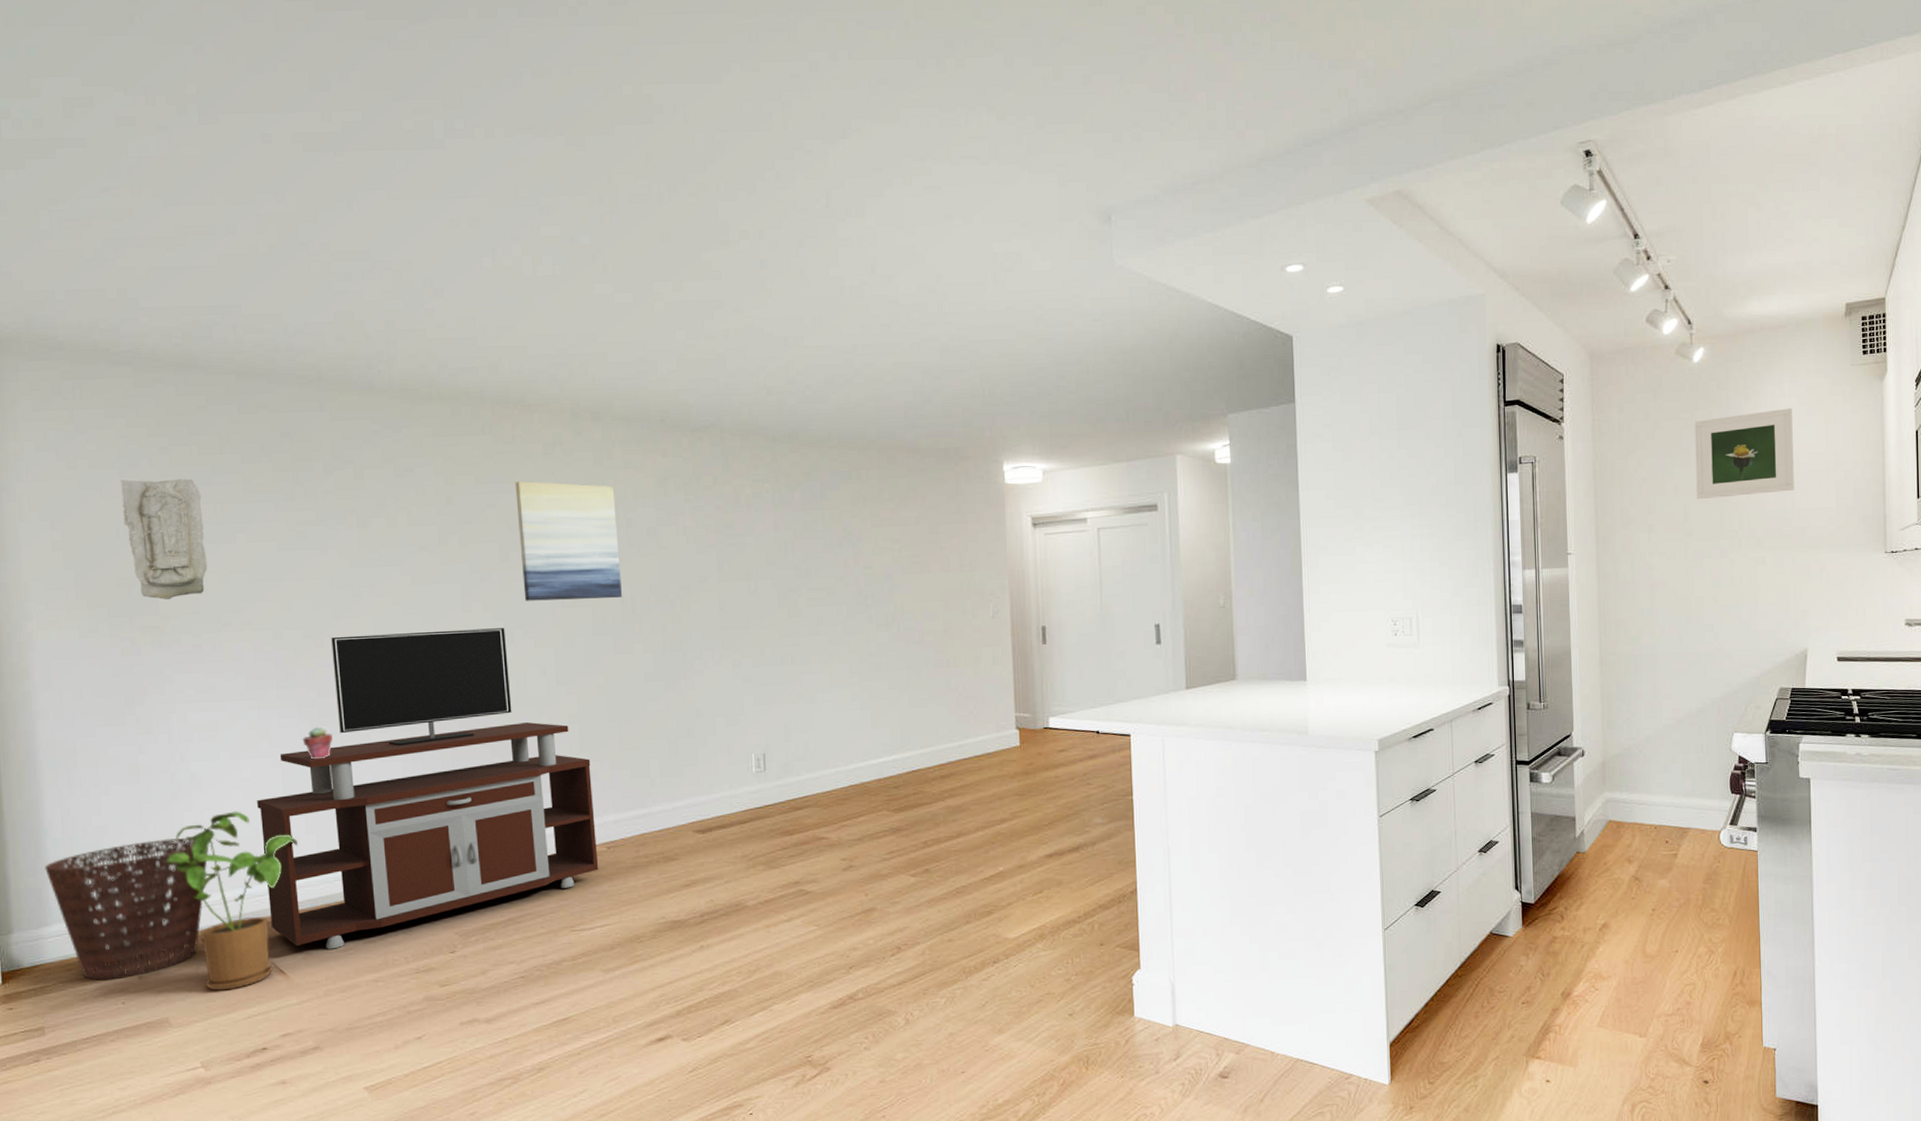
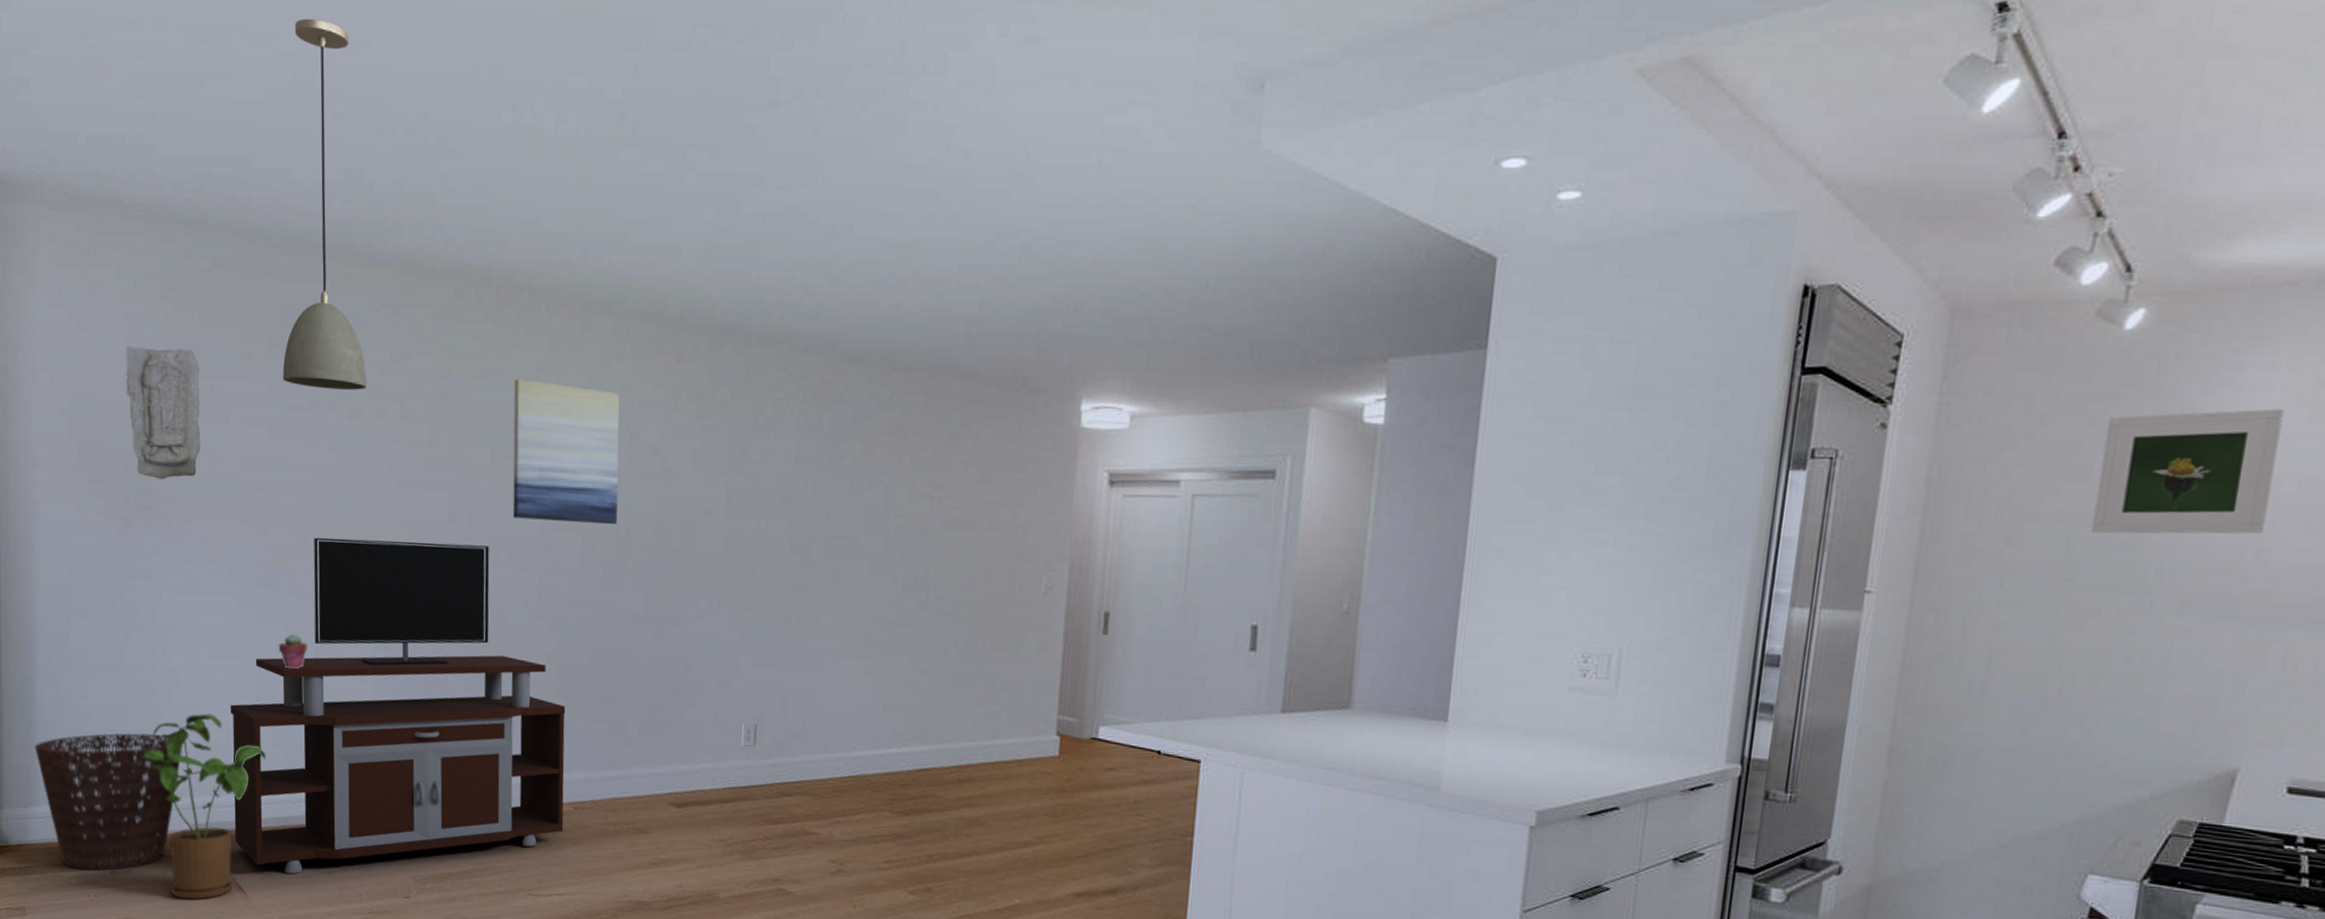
light fixture: none [274,183,373,504] -> present [283,18,367,390]

